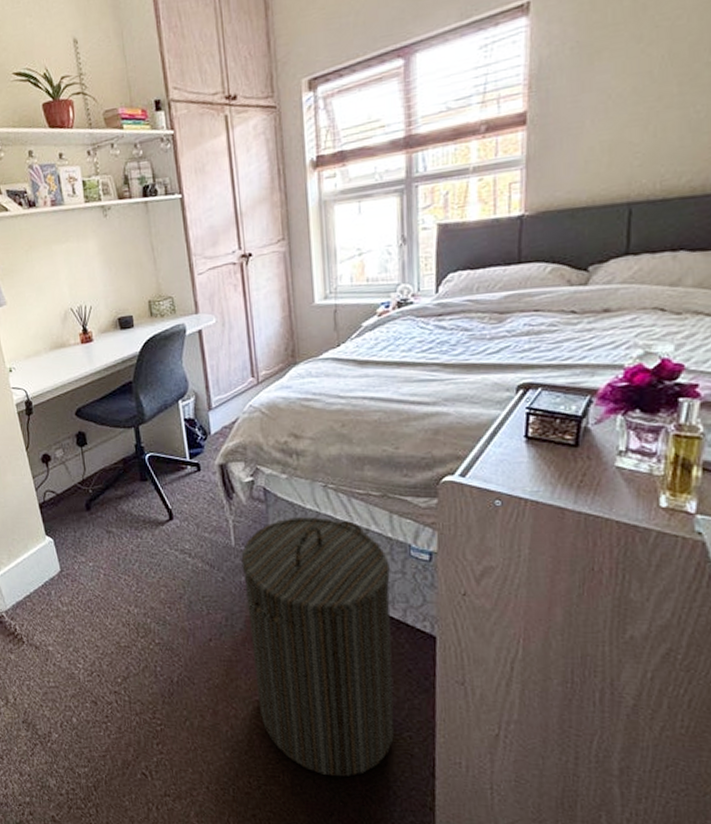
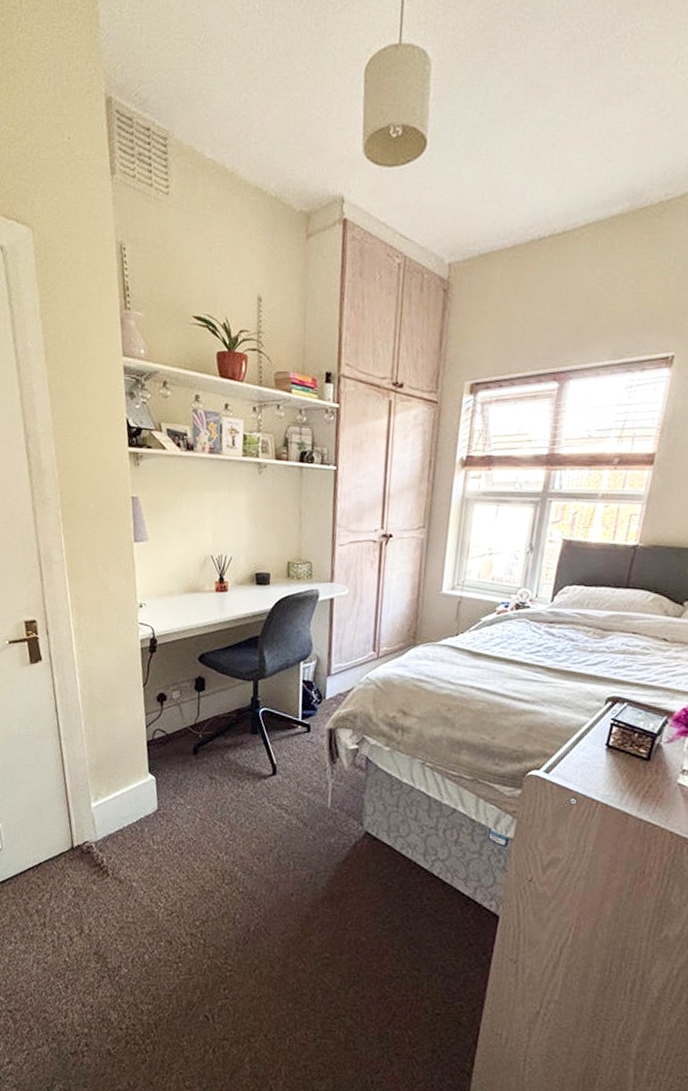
laundry hamper: present [241,517,395,777] -> none [327,788,469,1038]

